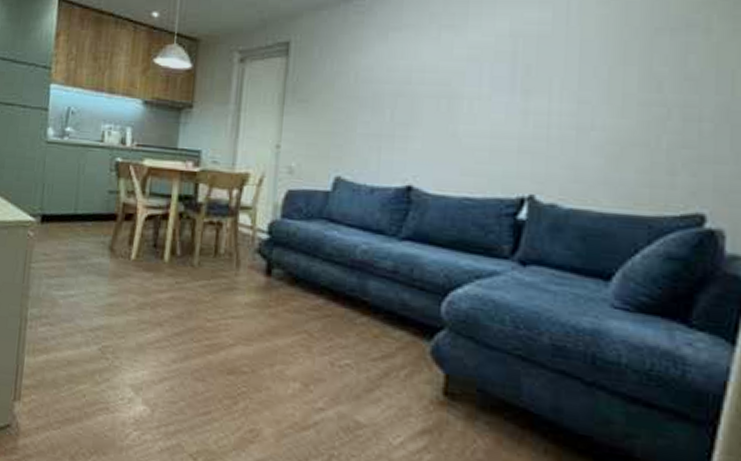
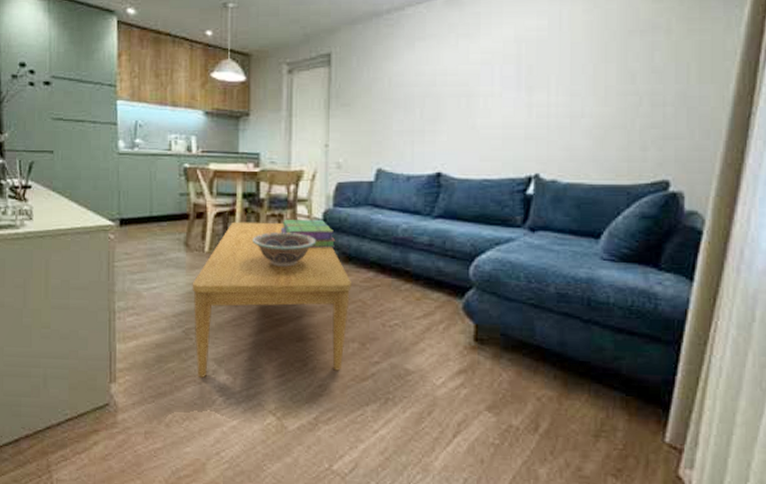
coffee table: none [111,227,297,415] -> present [192,222,351,378]
decorative bowl: none [185,242,259,285] -> present [252,232,317,267]
stack of books: none [218,229,282,267] -> present [280,220,336,248]

